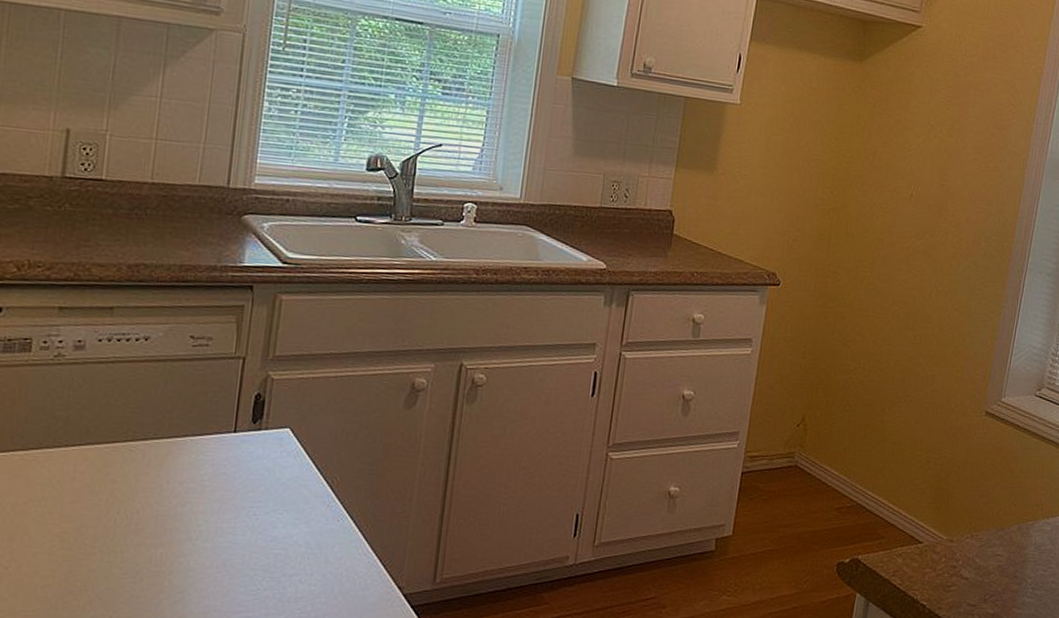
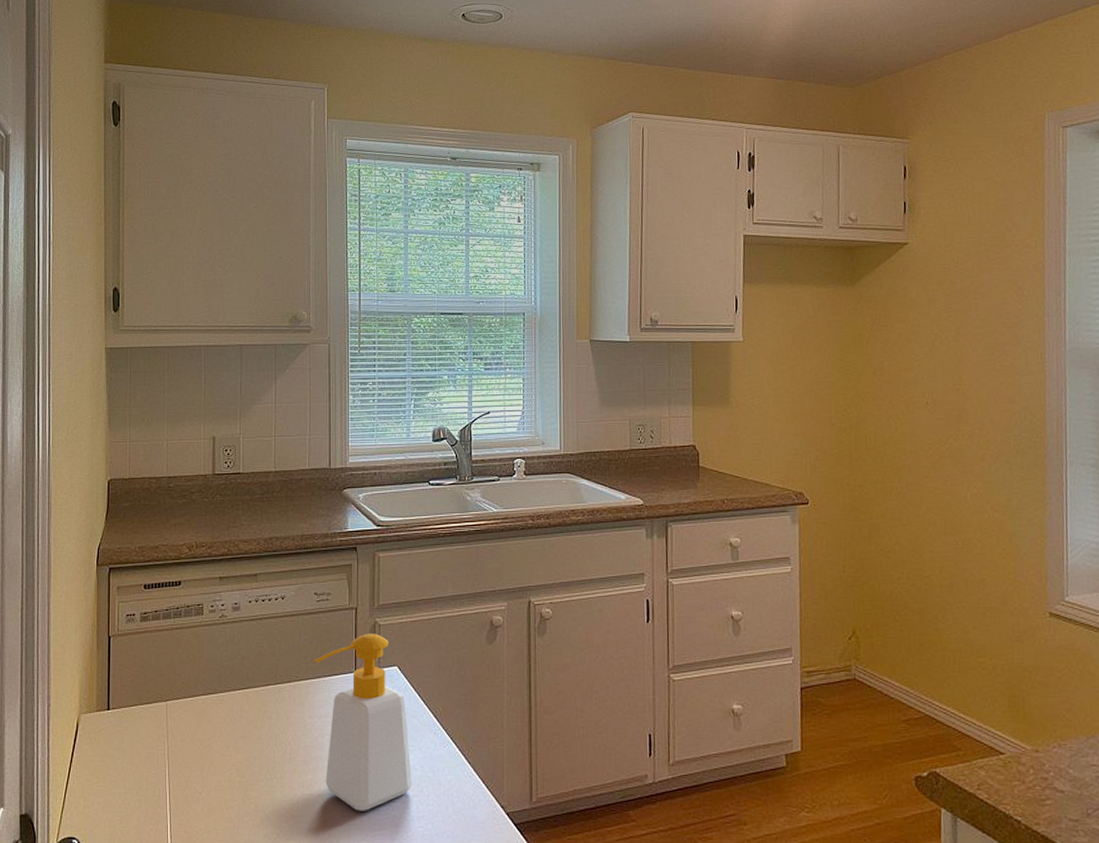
soap bottle: none [180,388,295,591] -> present [314,633,412,811]

